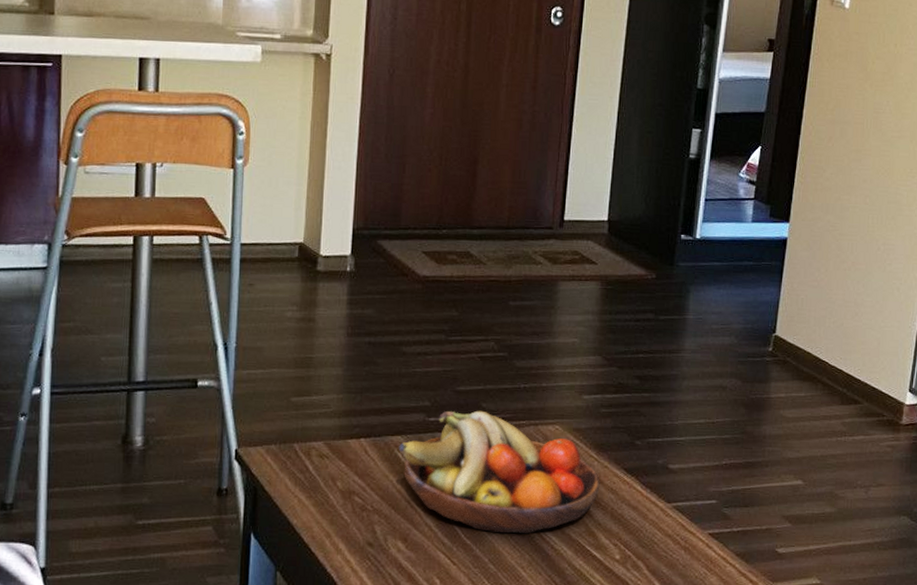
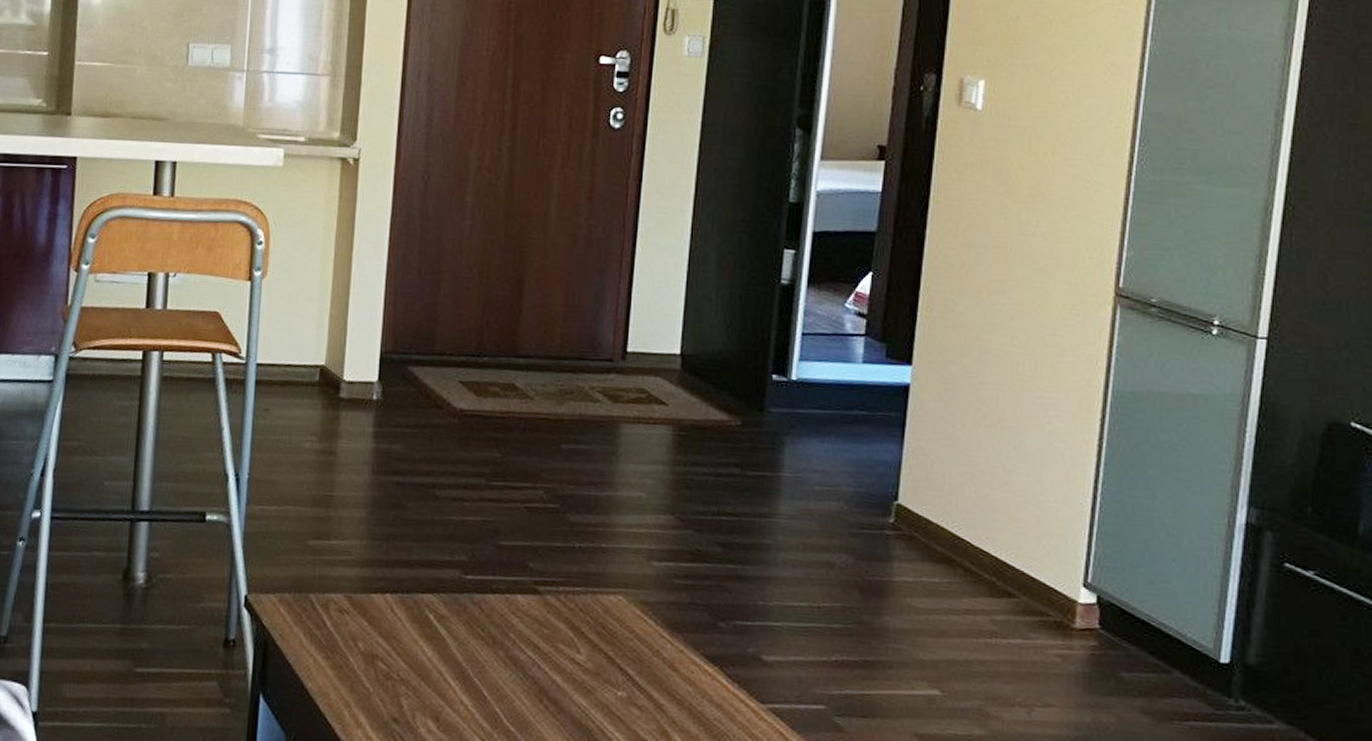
fruit bowl: present [399,410,600,534] -> none [430,568,675,726]

